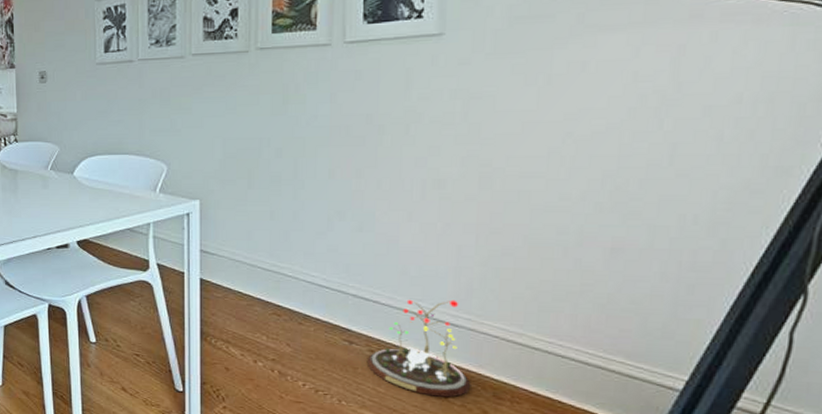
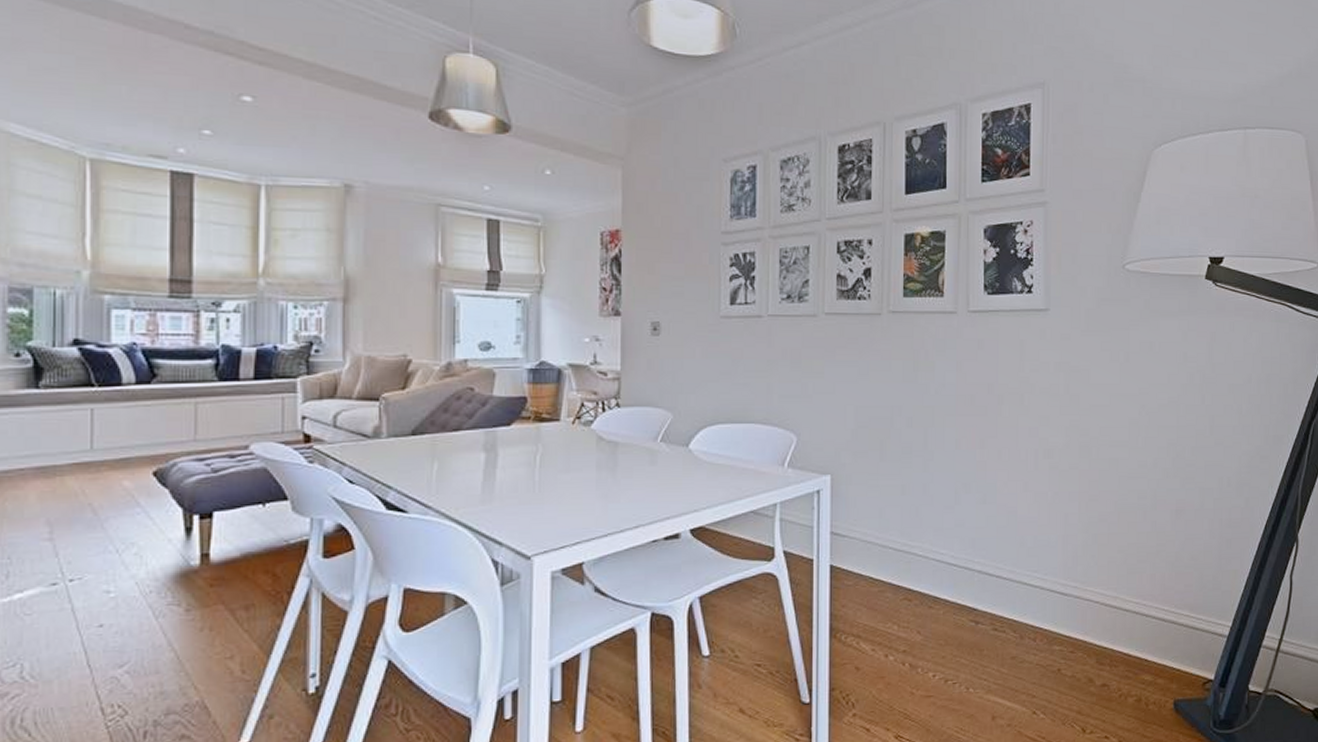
decorative plant: present [368,299,471,398] -> none [992,568,1079,671]

